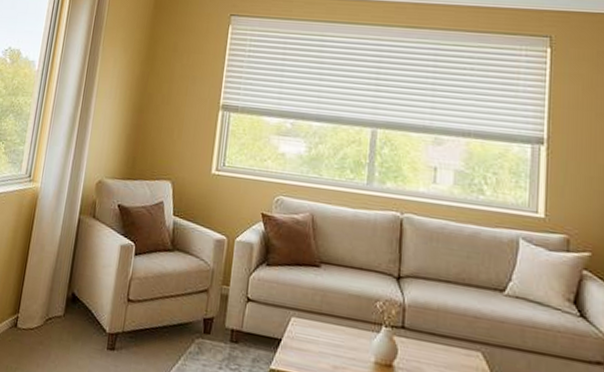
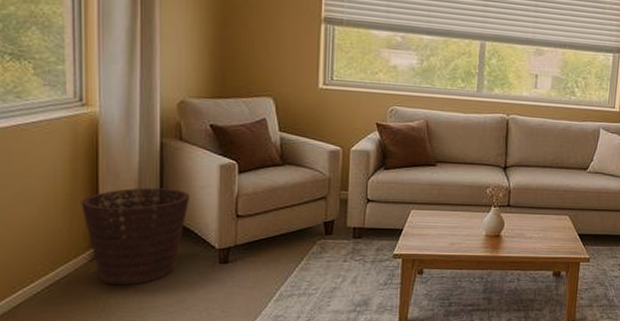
basket: none [13,260,94,359] -> present [81,187,191,284]

